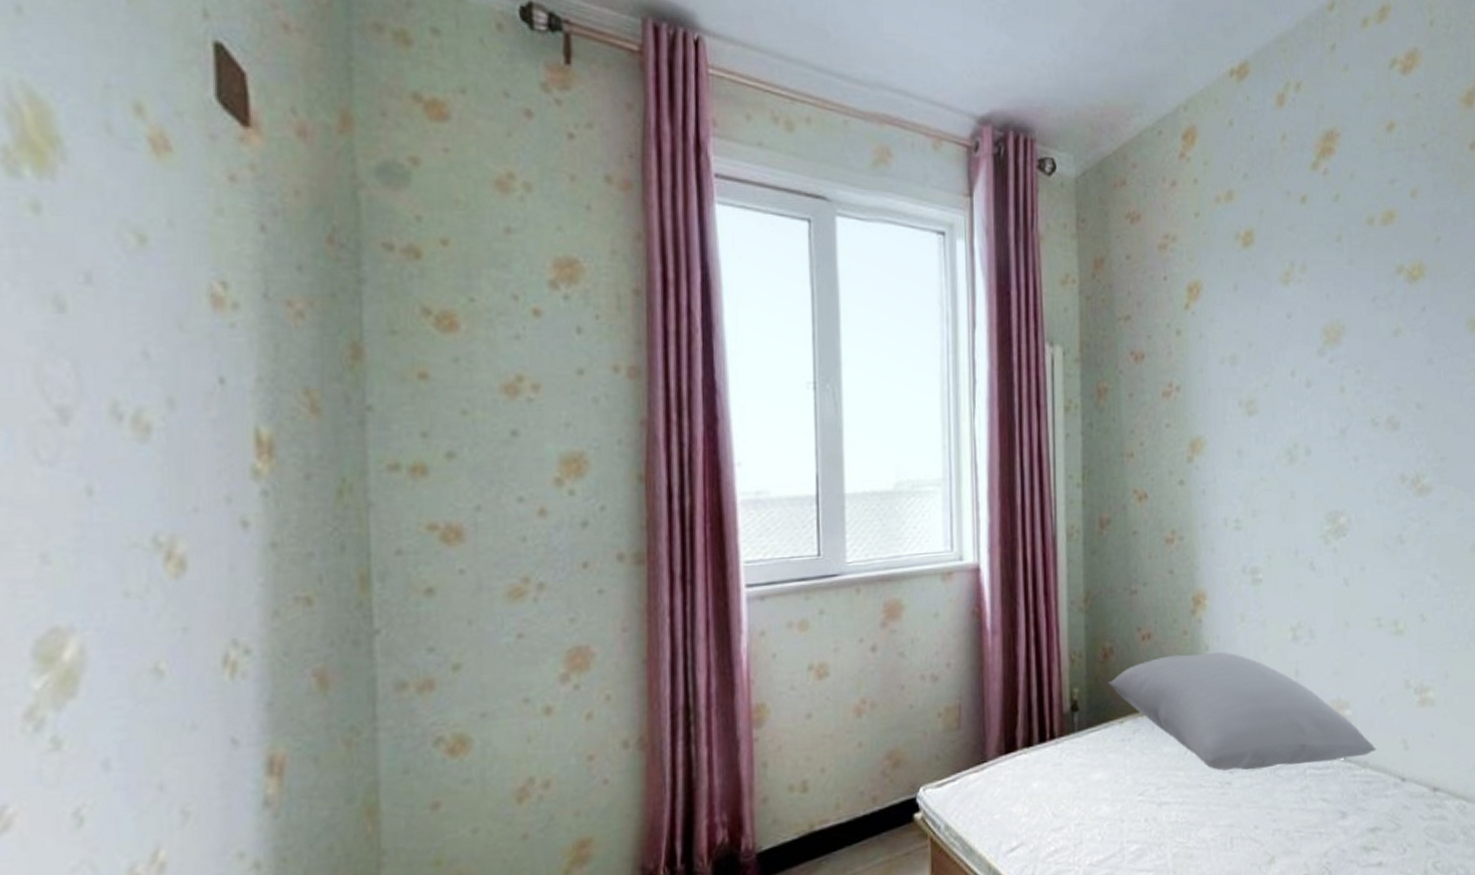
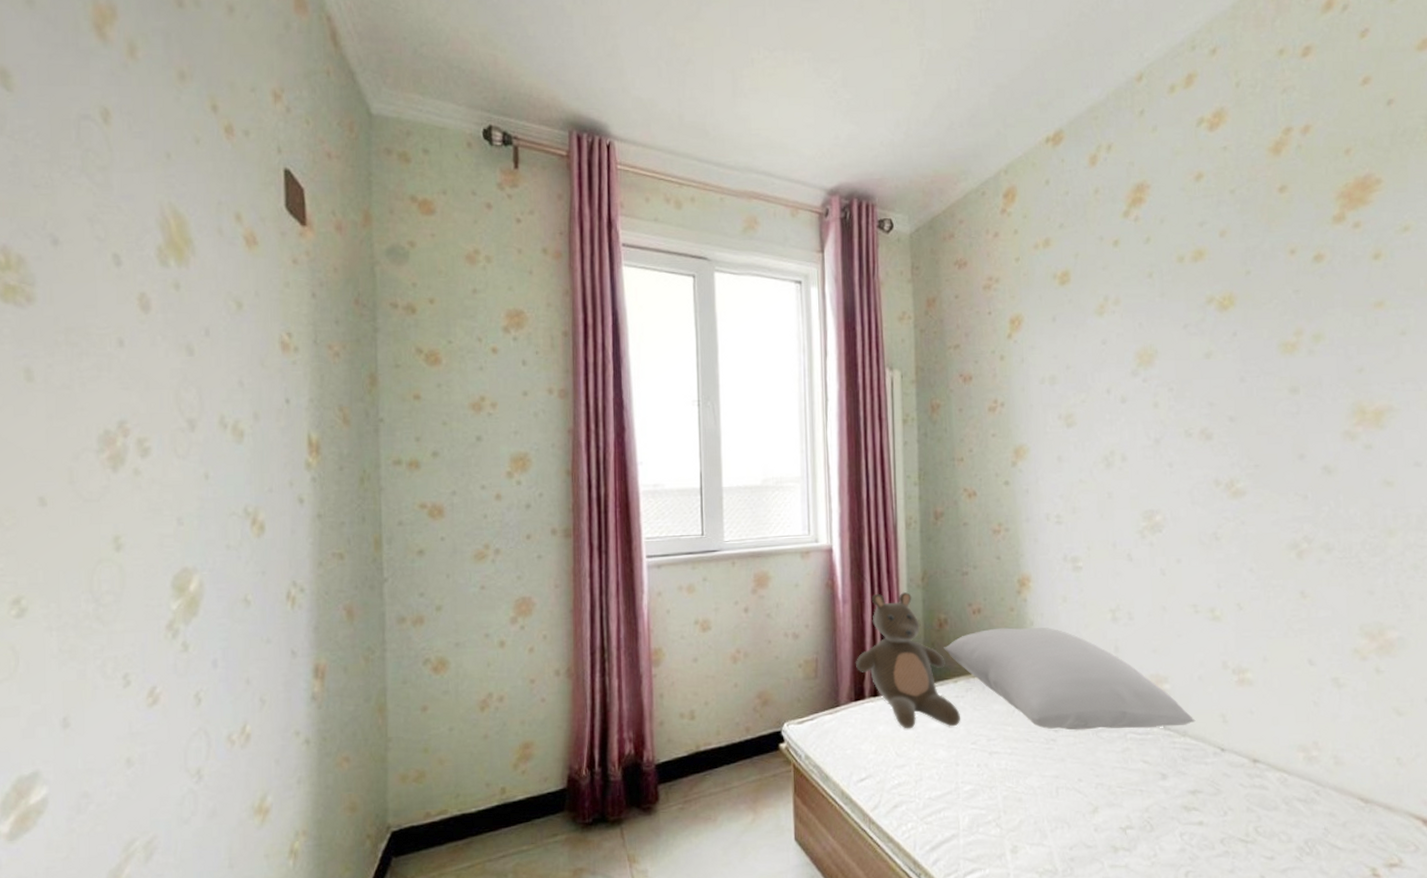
stuffed bear: none [1007,616,1126,784] -> present [856,591,960,729]

